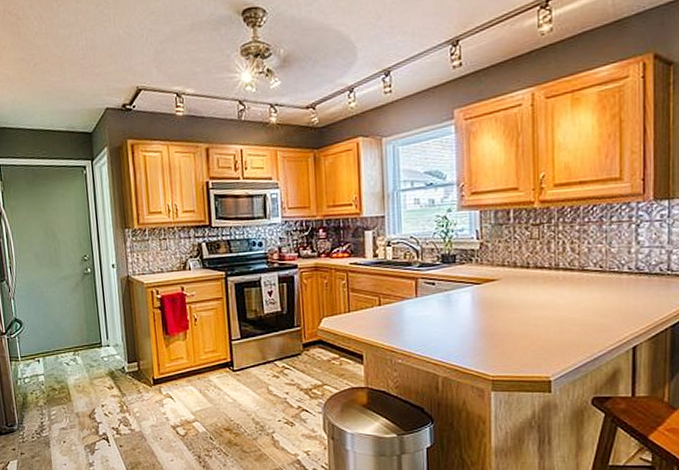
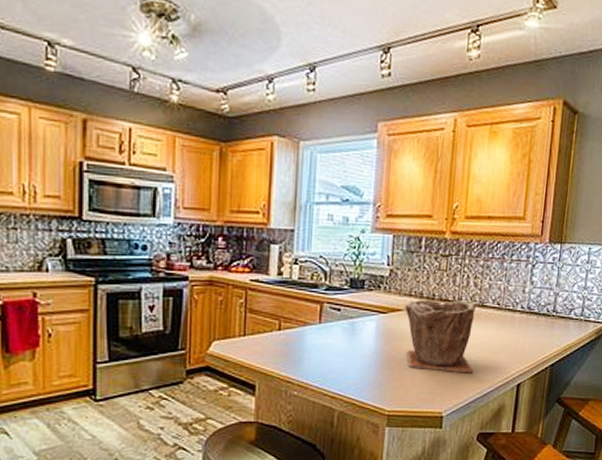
plant pot: none [499,266,579,338] -> present [405,299,477,374]

